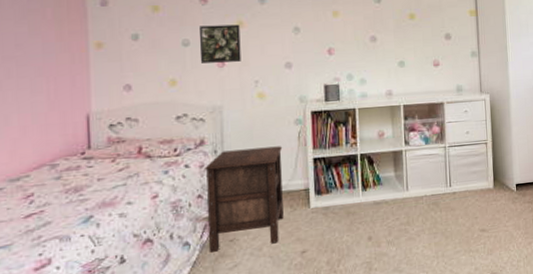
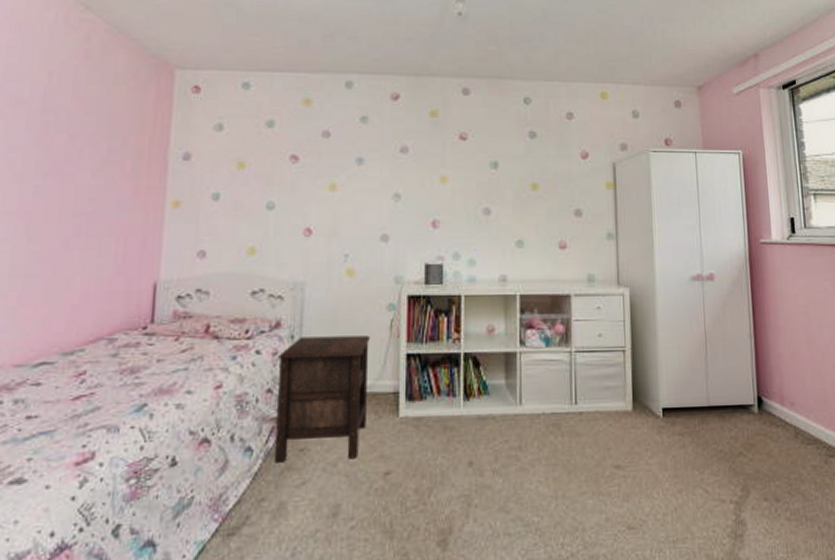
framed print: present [199,24,241,63] -> none [284,187,332,230]

